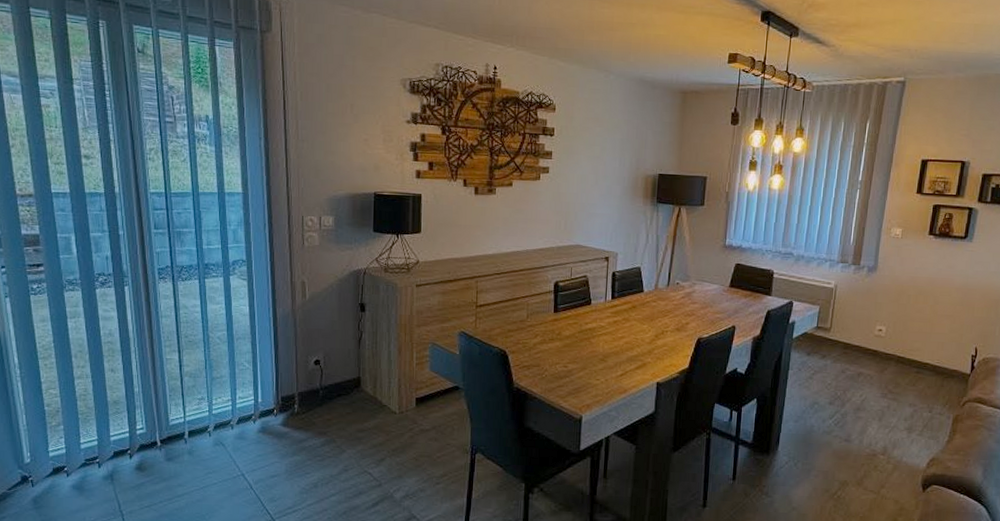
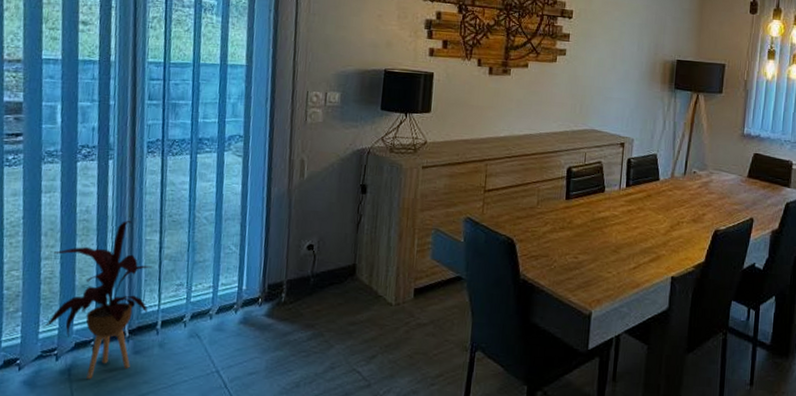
house plant: none [84,341,175,483] -> present [44,220,152,379]

